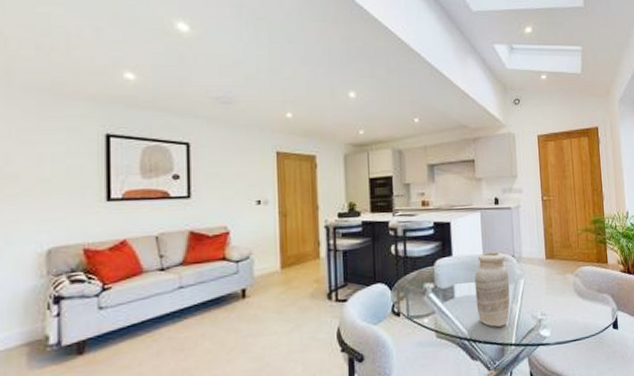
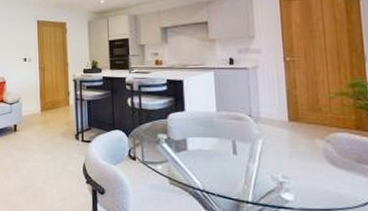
vase: present [474,252,510,327] -> none [208,110,247,183]

